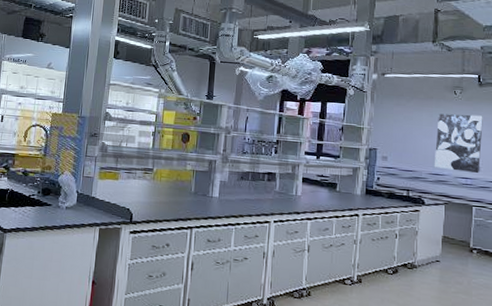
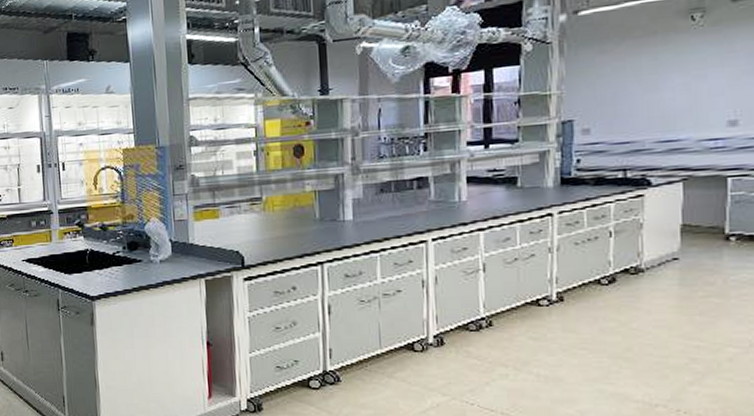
wall art: present [434,113,483,174] -> none [663,44,741,132]

